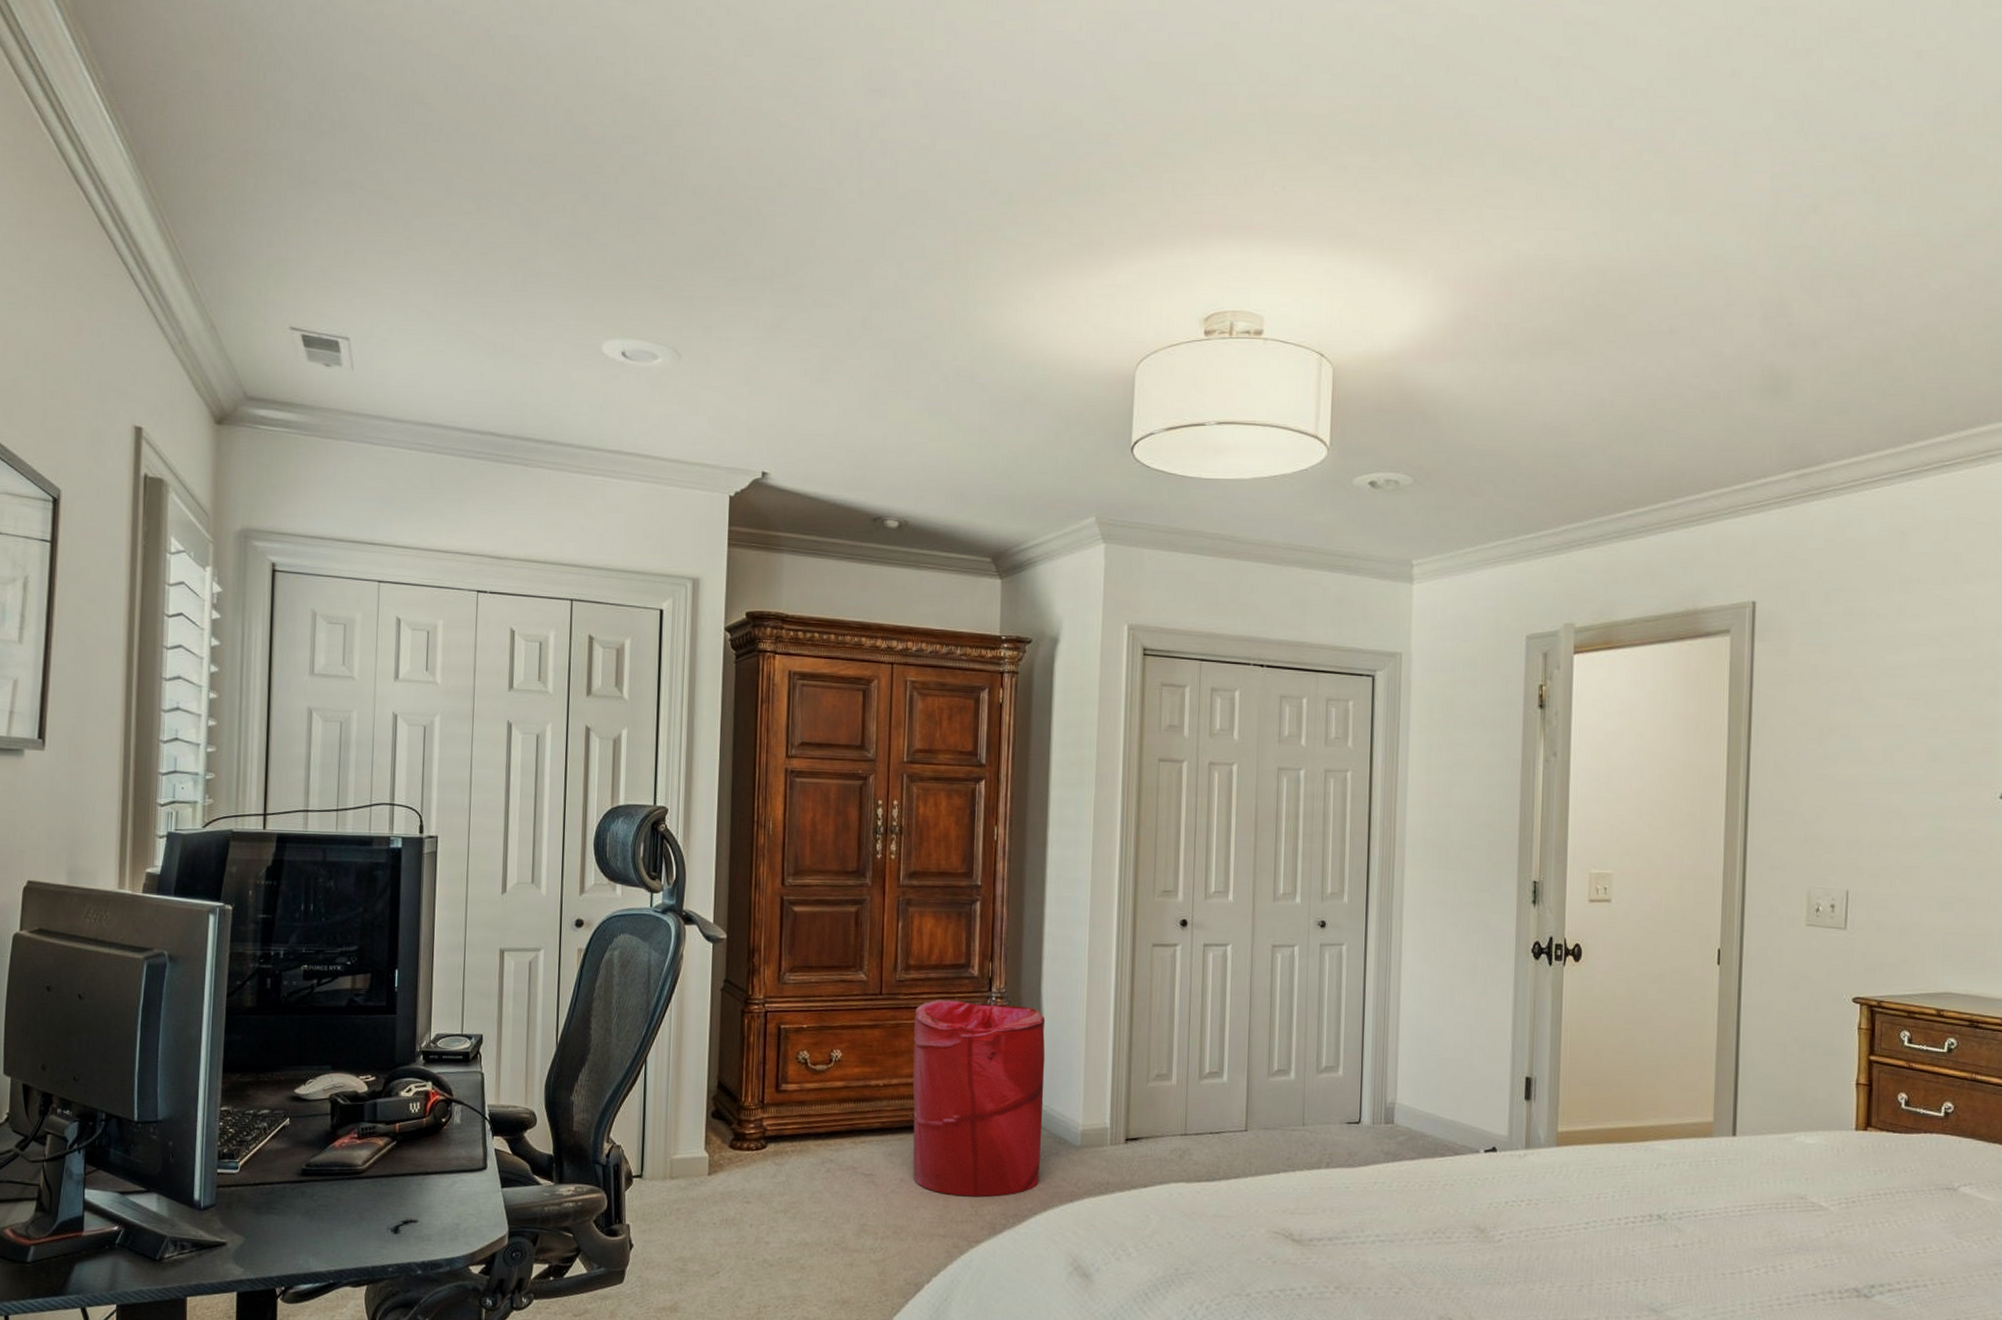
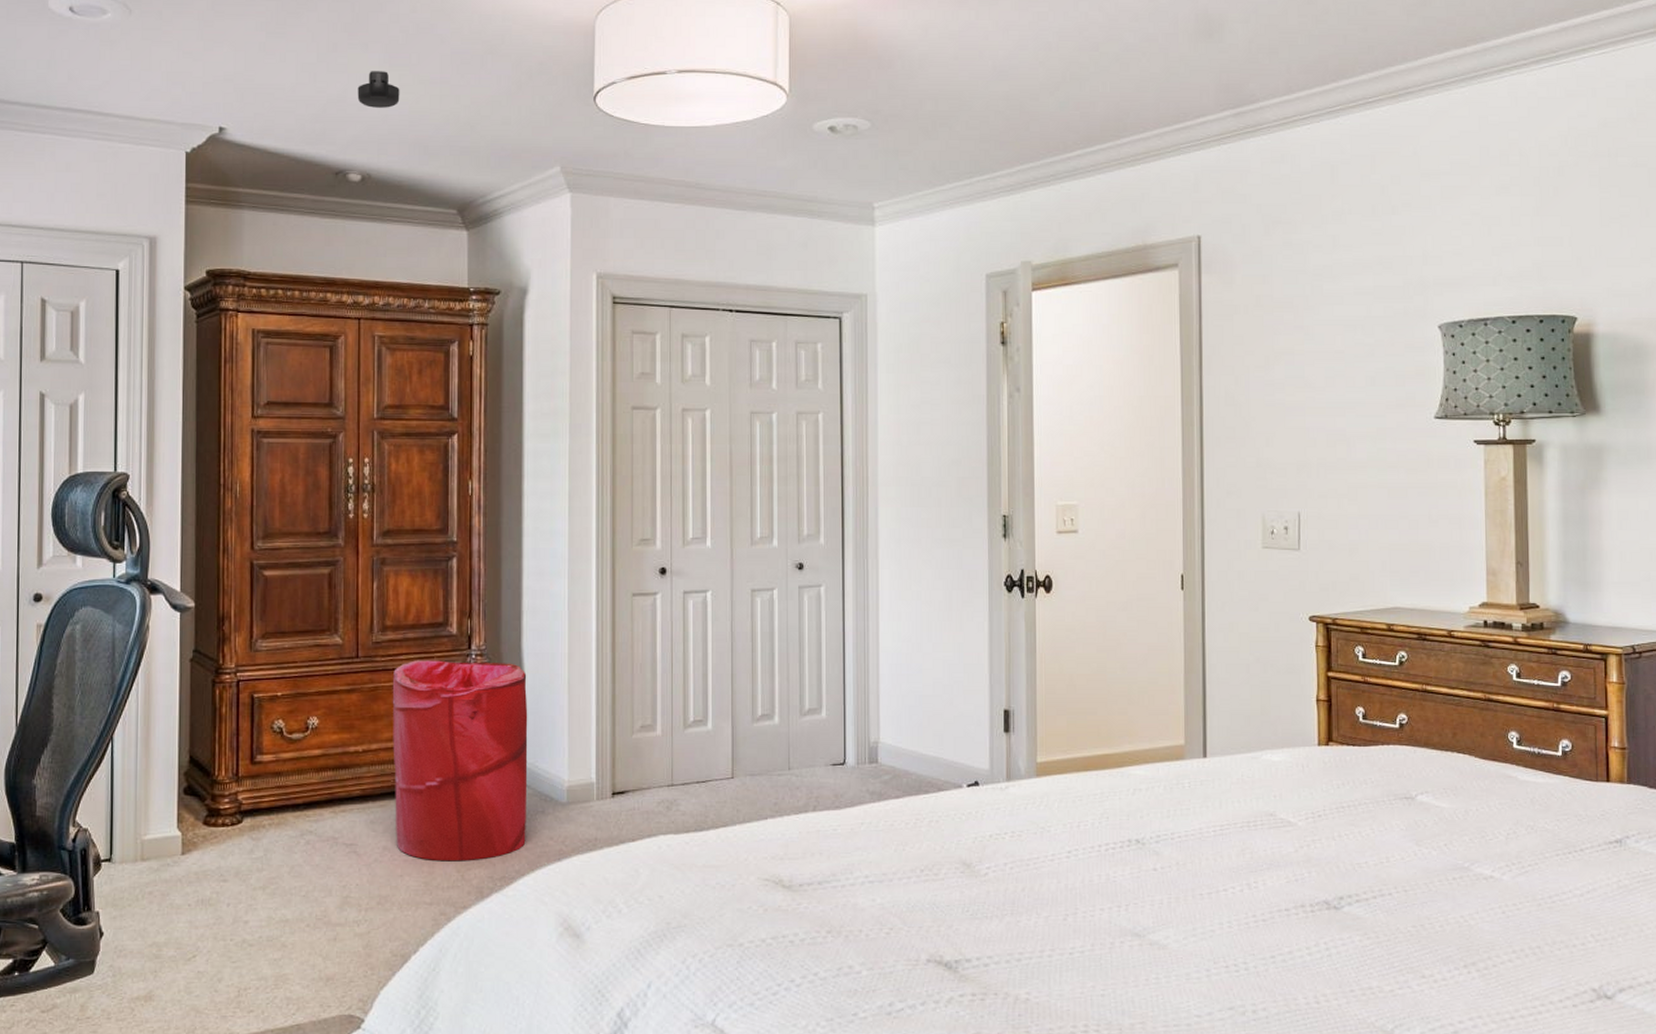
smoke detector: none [897,418,939,456] -> present [357,71,400,108]

